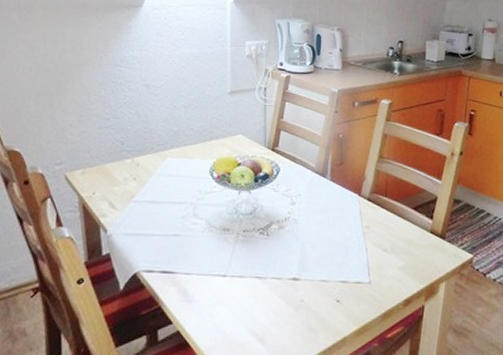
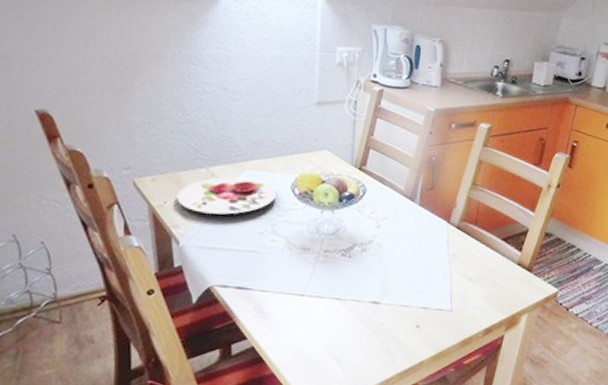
plate: none [104,165,196,201] -> present [176,177,276,215]

